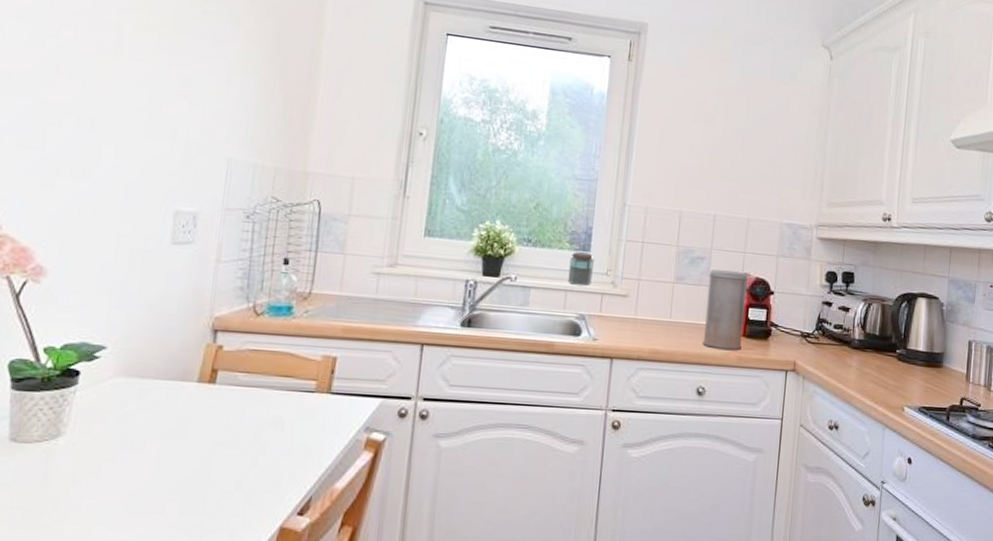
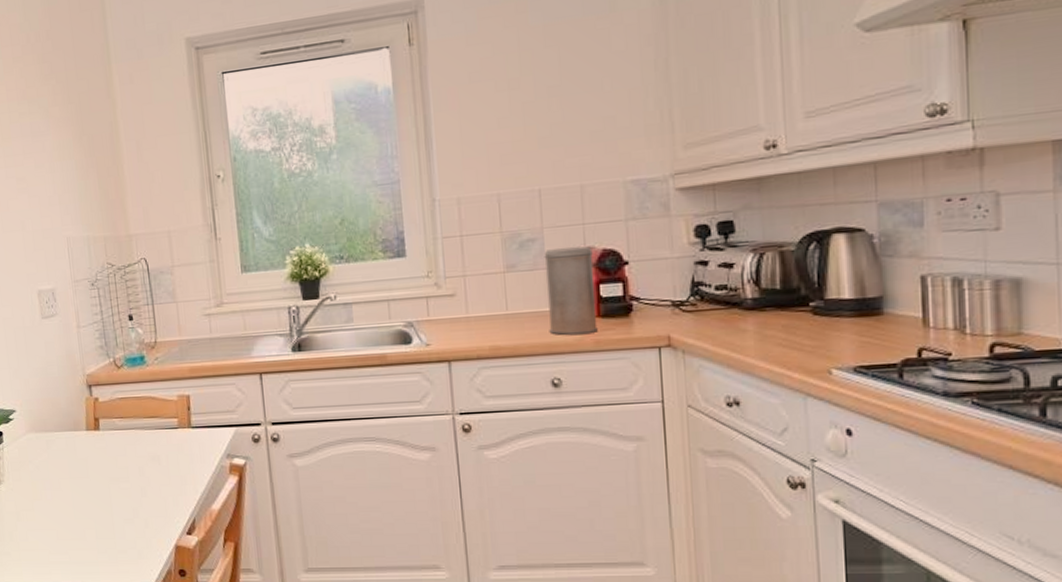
peanut butter: present [568,252,594,287] -> none [386,258,413,294]

